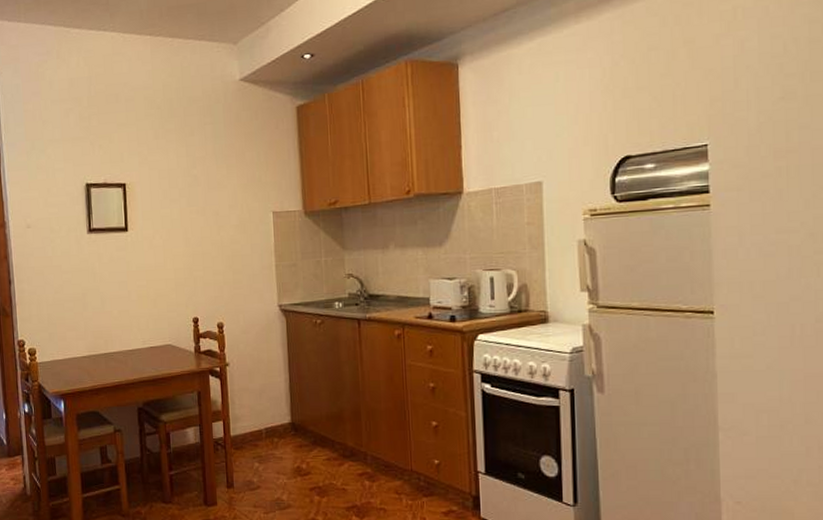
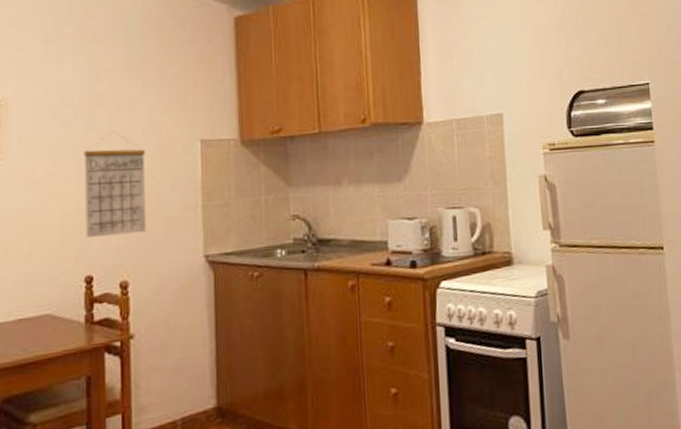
calendar: none [187,206,234,289] -> present [83,131,146,239]

